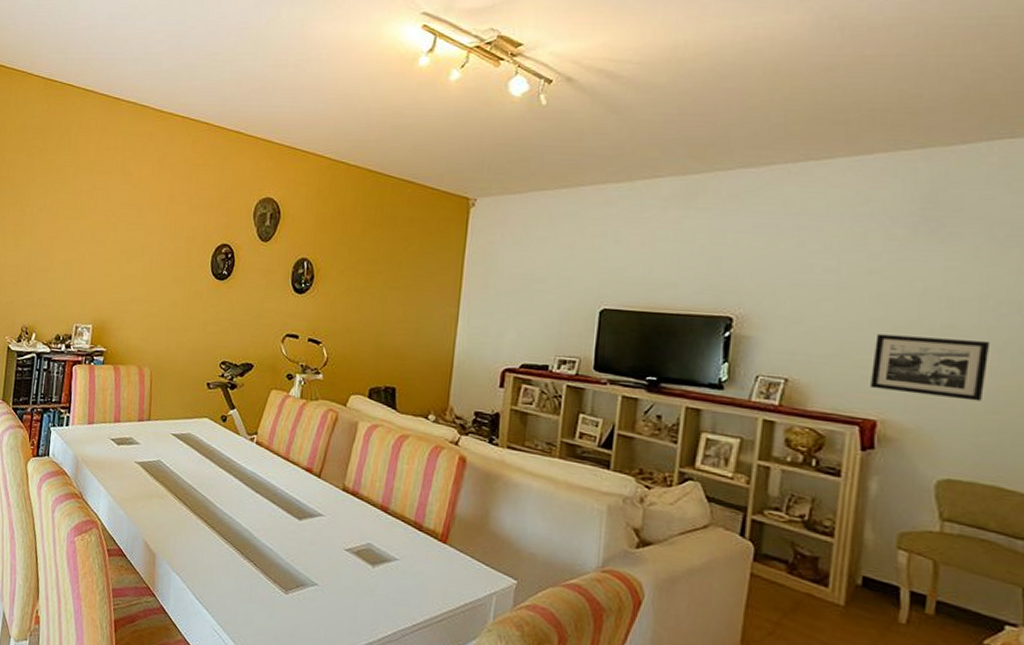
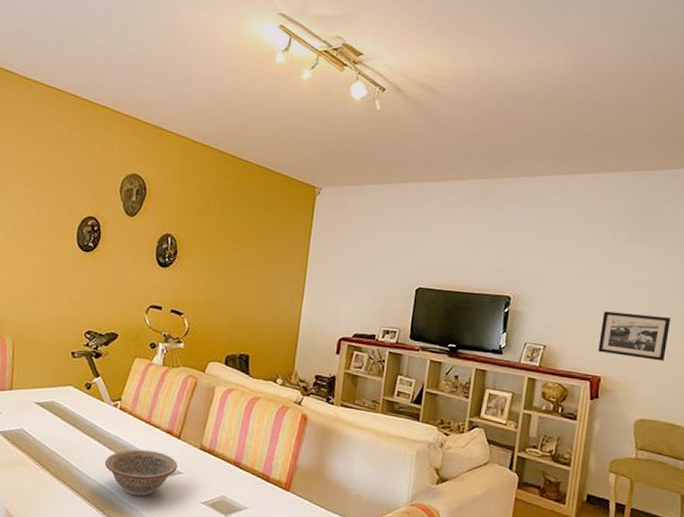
decorative bowl: none [241,486,318,538] -> present [104,449,178,497]

